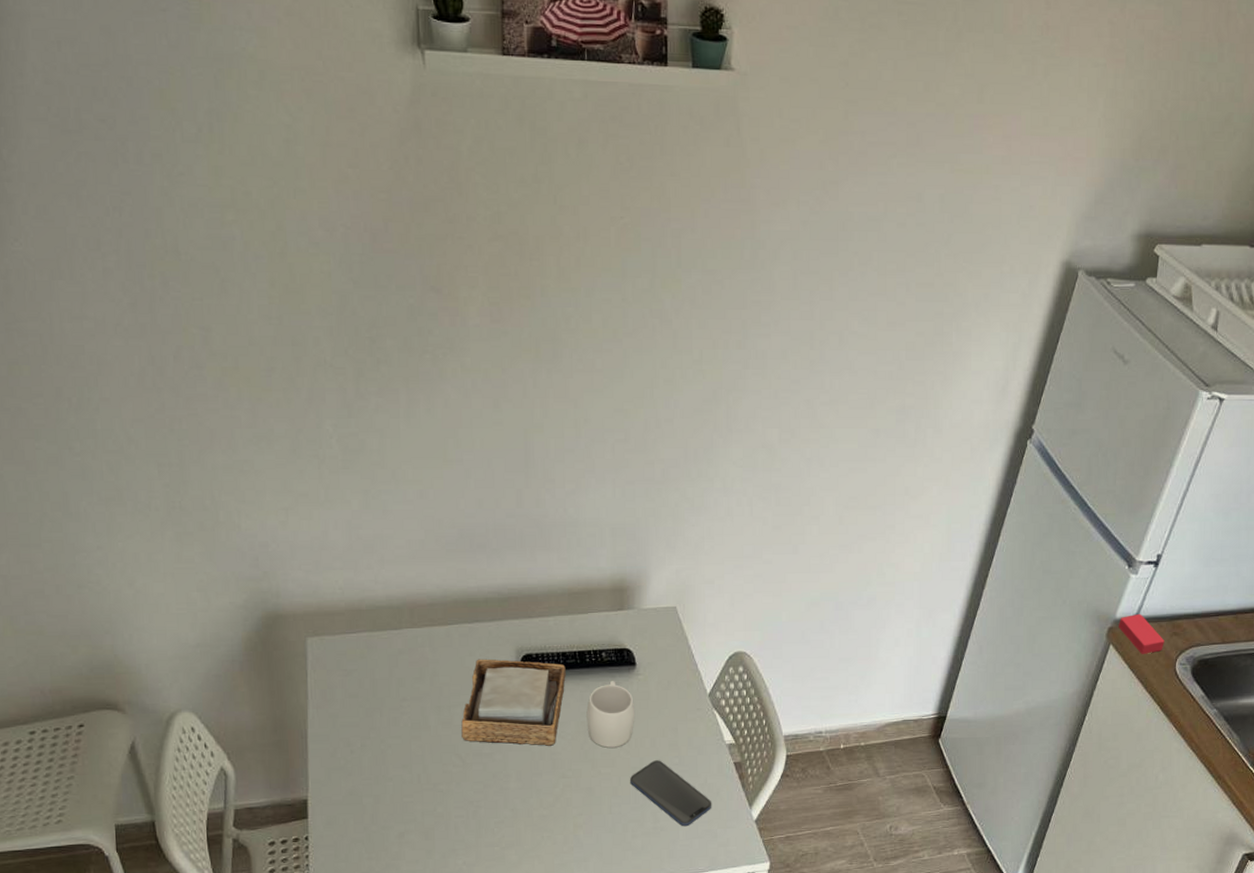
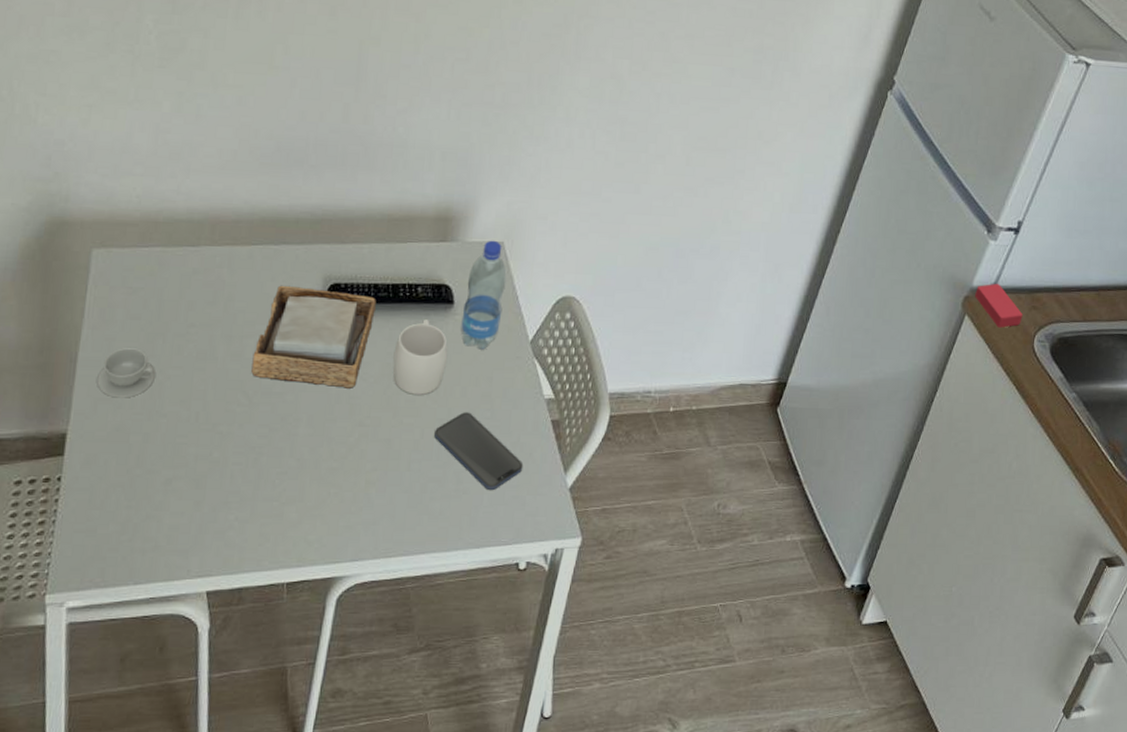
teacup: none [327,721,377,767] -> present [97,347,155,398]
bottle: none [644,605,683,705] -> present [460,240,508,350]

